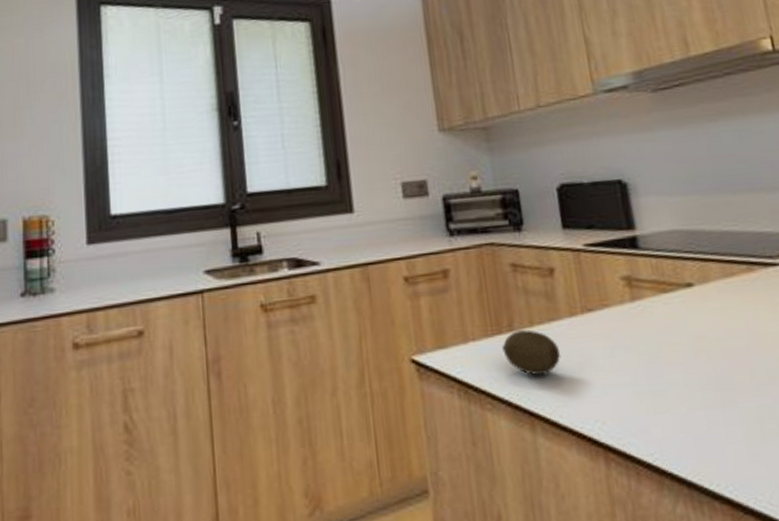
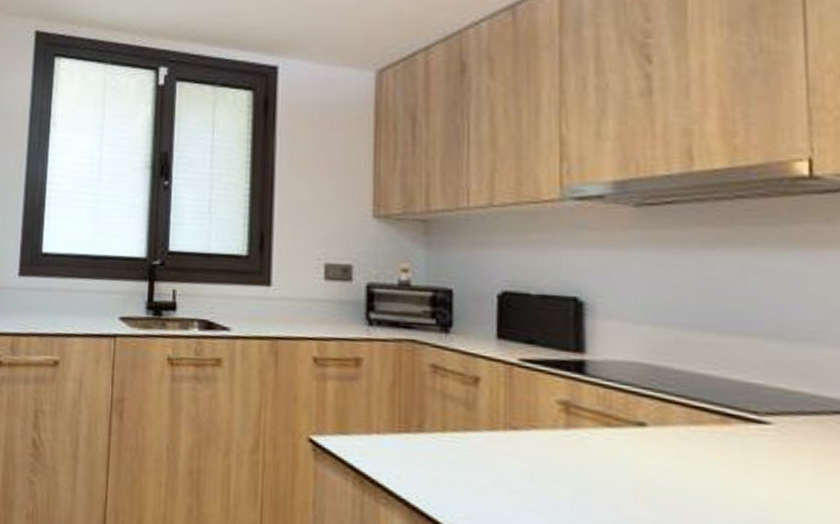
fruit: present [502,329,561,376] -> none [407,433,473,483]

